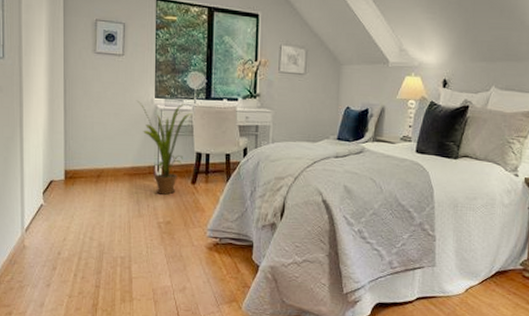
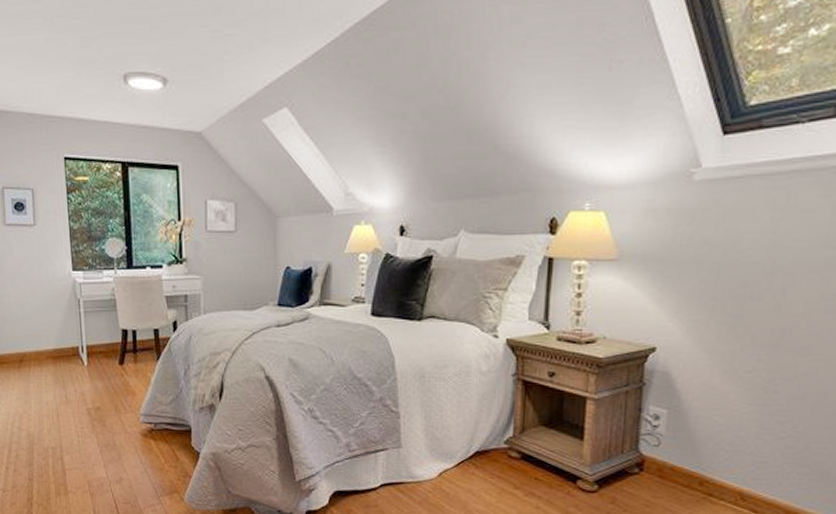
house plant: present [137,100,193,195] -> none [54,274,114,378]

